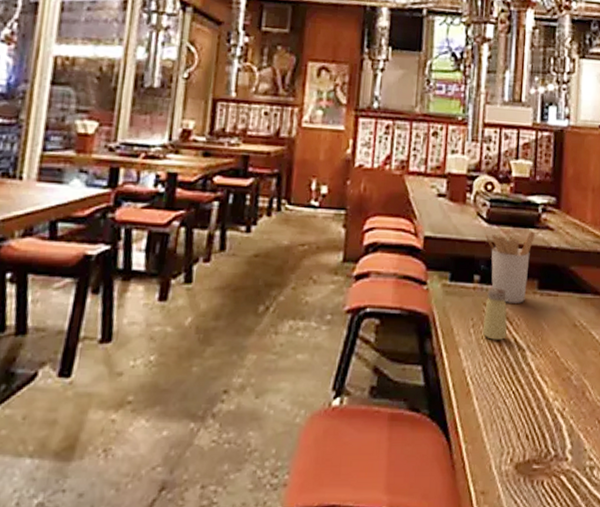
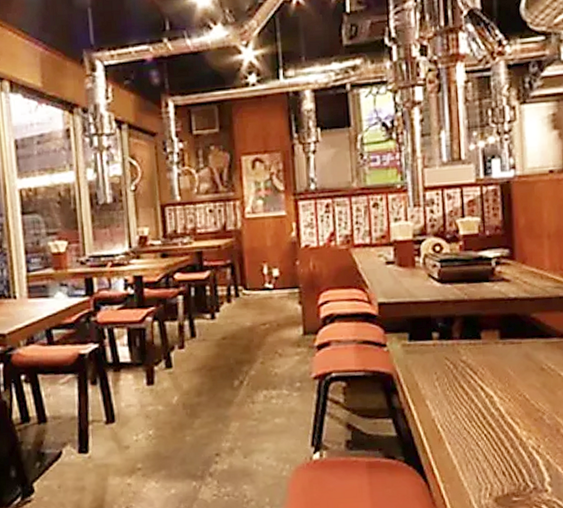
saltshaker: present [482,287,508,340] -> none [447,341,473,390]
utensil holder: present [484,231,535,303] -> none [438,285,491,355]

